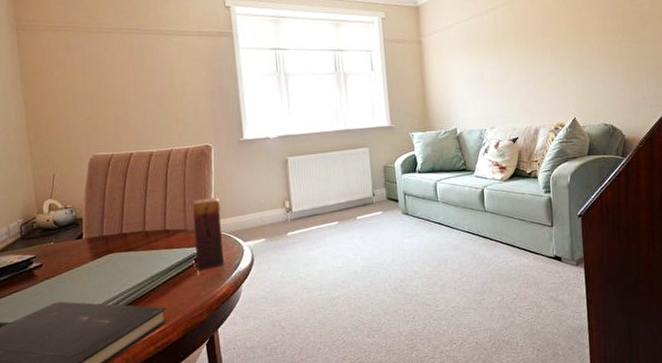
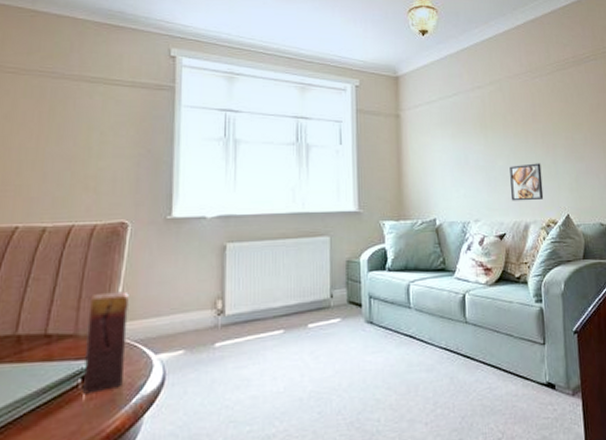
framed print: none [521,74,553,109] -> present [509,163,544,201]

